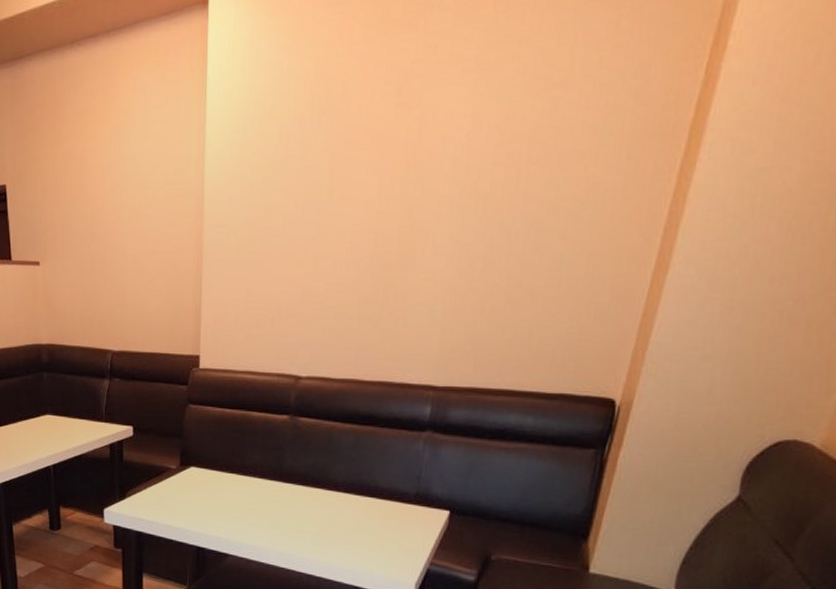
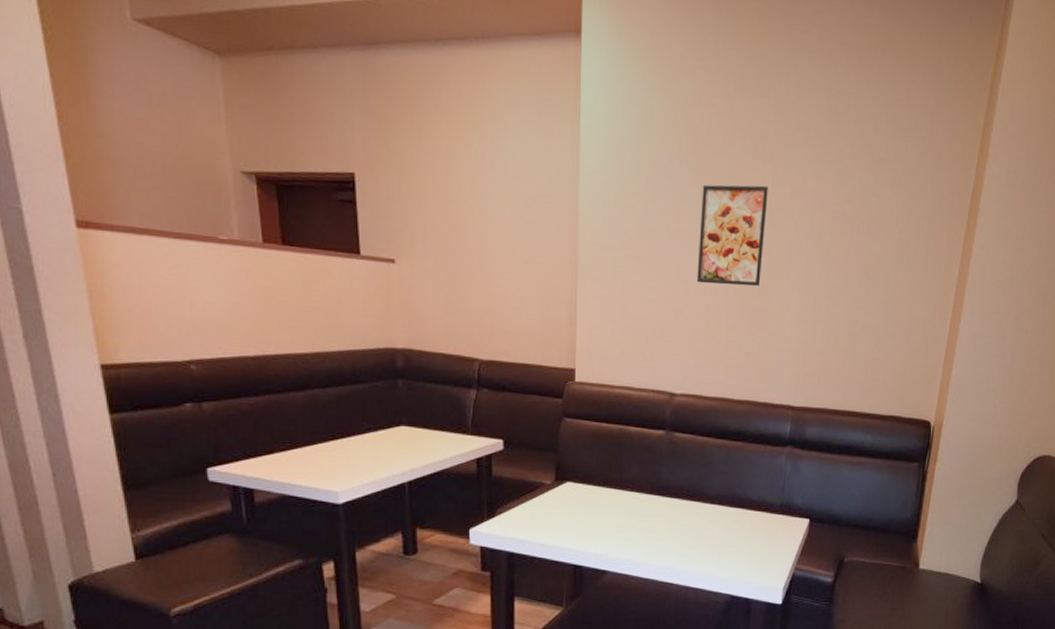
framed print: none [326,137,413,257] -> present [696,184,768,286]

